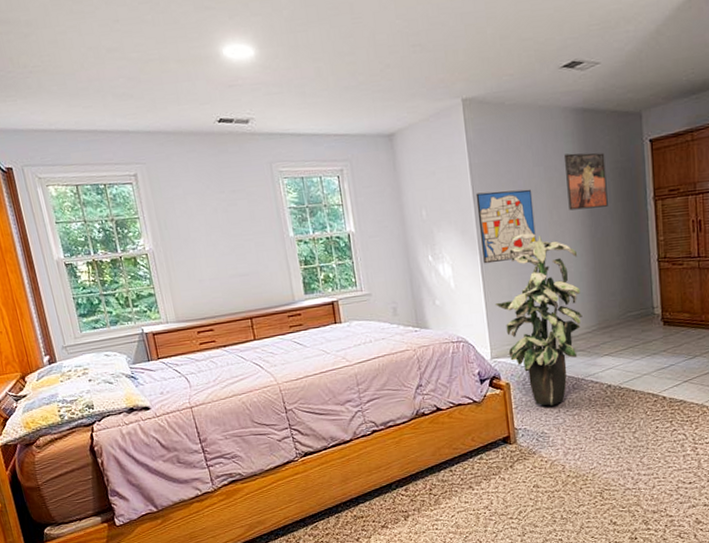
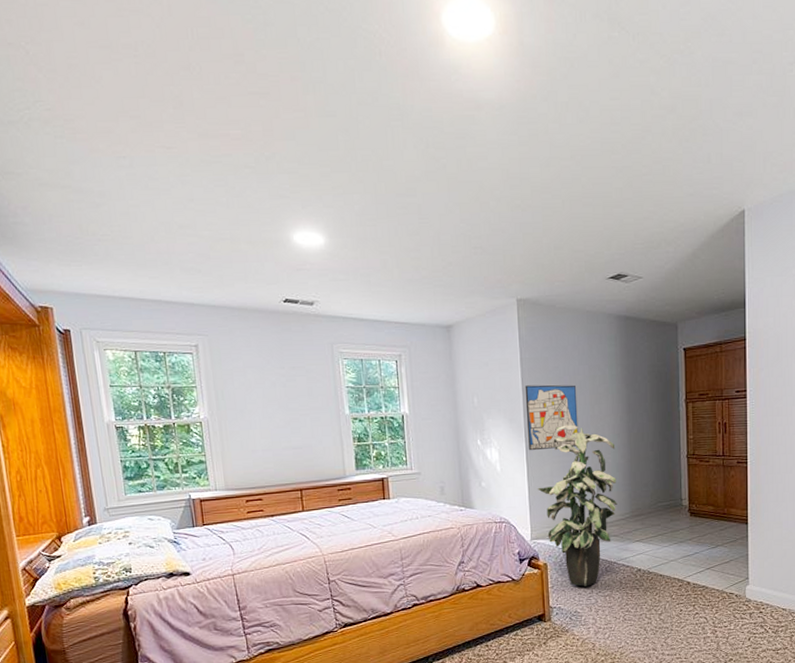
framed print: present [563,153,608,211] -> none [606,355,645,407]

